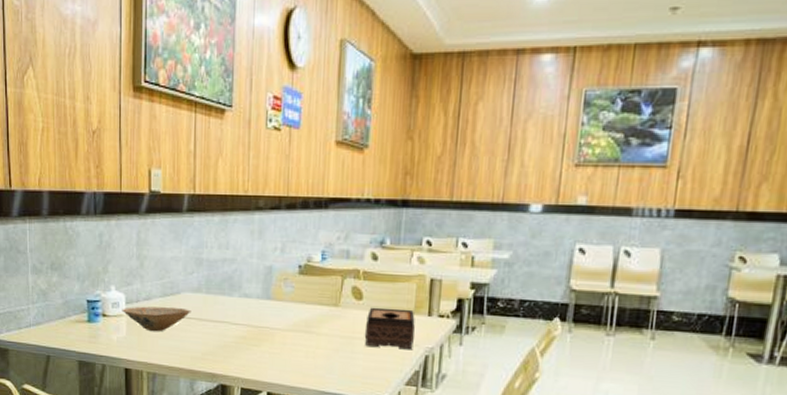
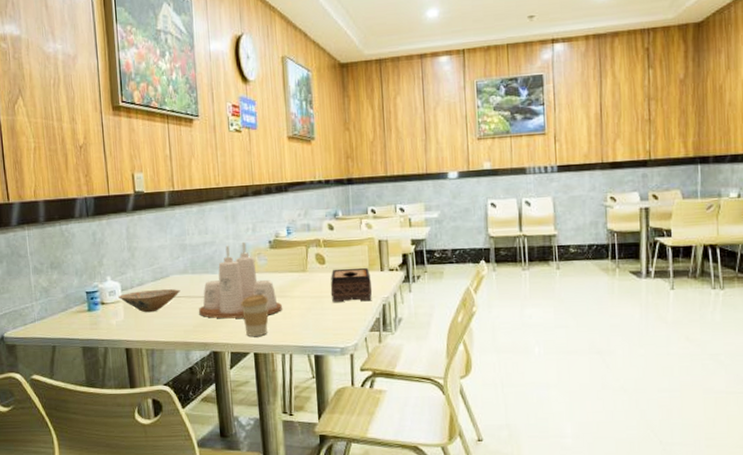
condiment set: none [210,262,305,352] -> present [199,241,282,319]
coffee cup: none [258,326,291,374] -> present [240,294,269,336]

